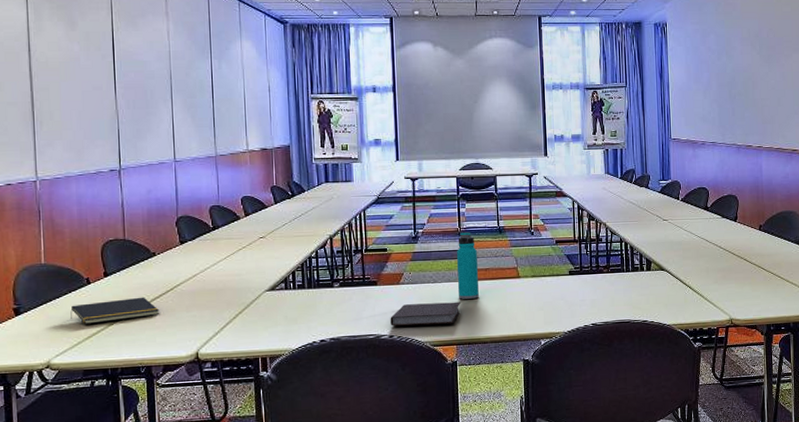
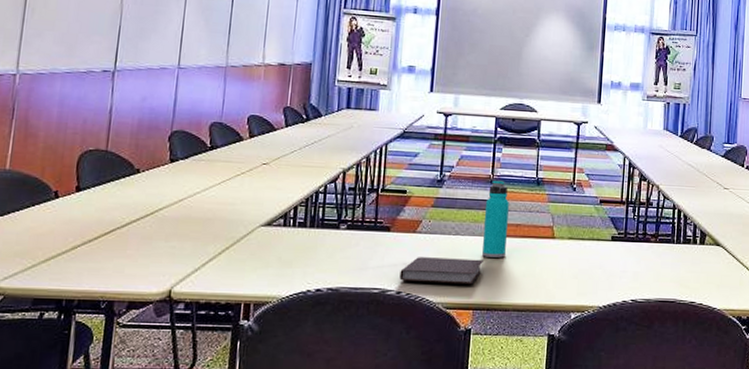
notepad: present [70,297,160,324] -> none [29,219,135,245]

